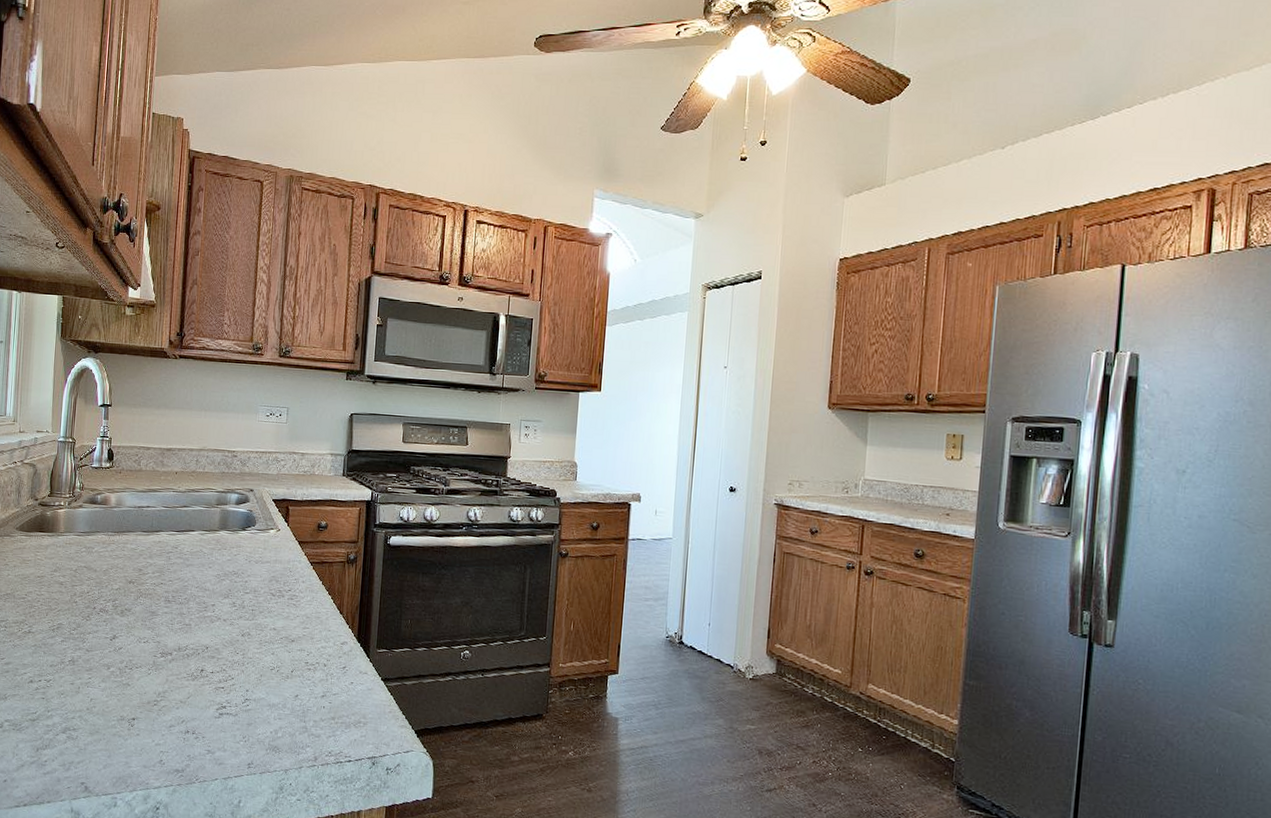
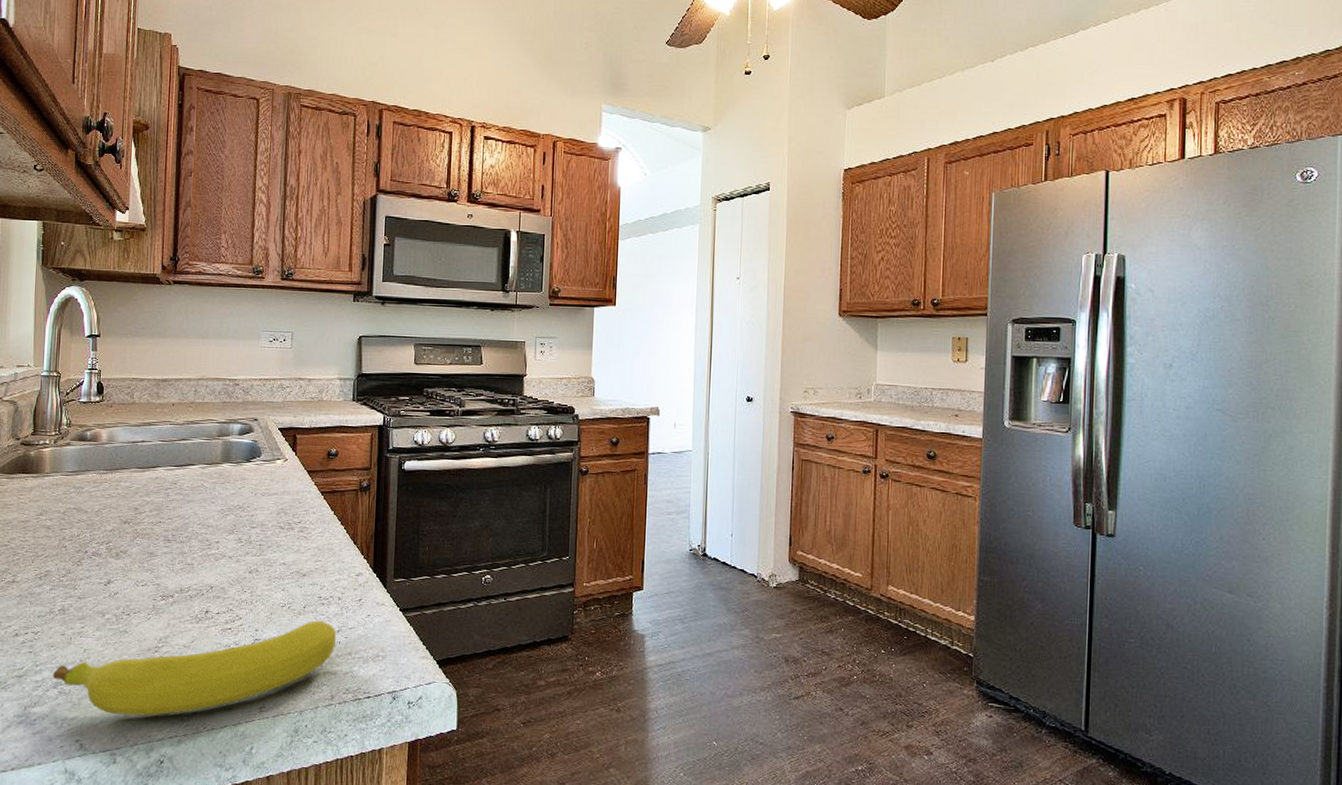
fruit: none [62,684,321,765] -> present [53,620,337,716]

